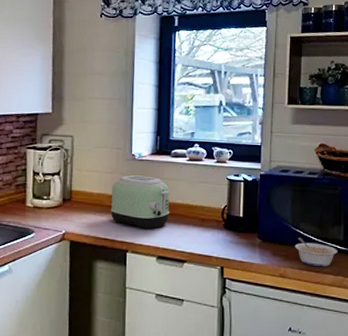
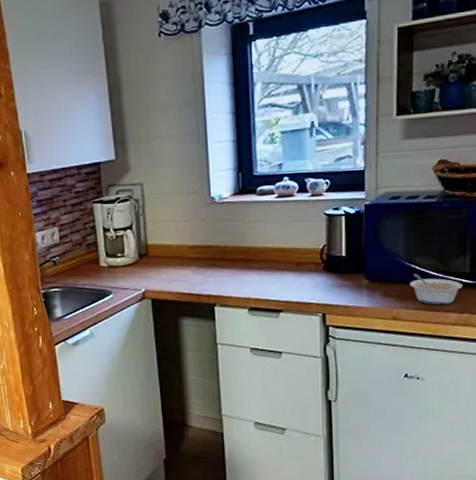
toaster: present [110,175,171,229] -> none [192,220,260,280]

